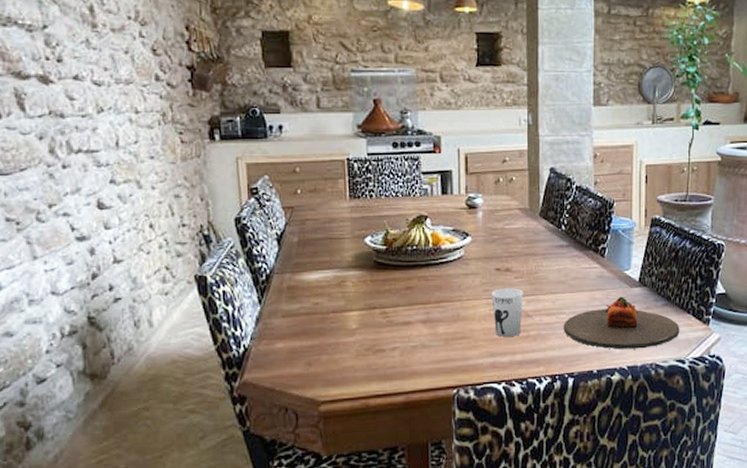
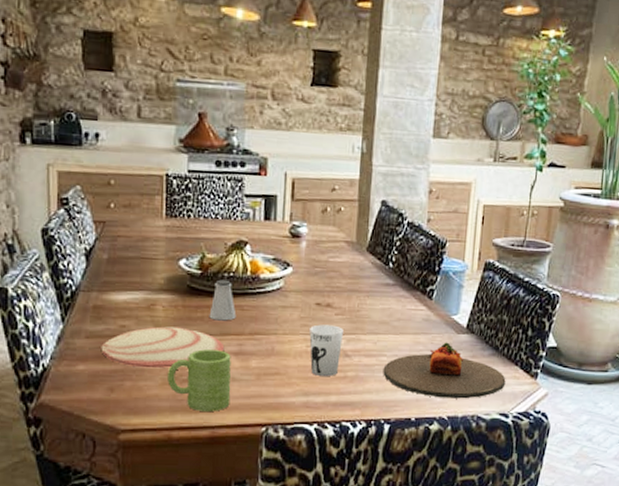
plate: none [297,301,413,342] -> present [101,326,225,368]
mug: none [361,320,422,378] -> present [168,349,232,412]
saltshaker: none [396,253,422,292] -> present [209,279,237,321]

